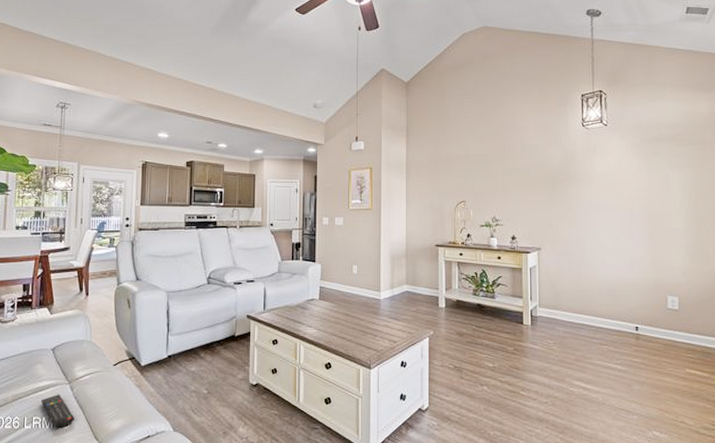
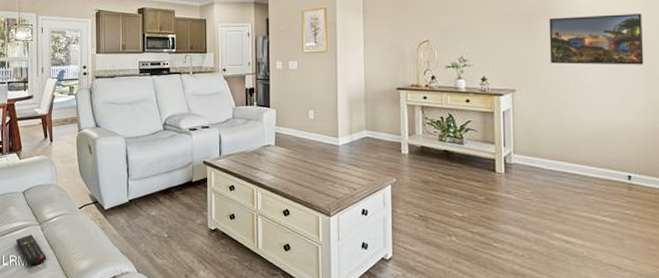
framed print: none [569,182,648,228] -> present [549,13,644,65]

